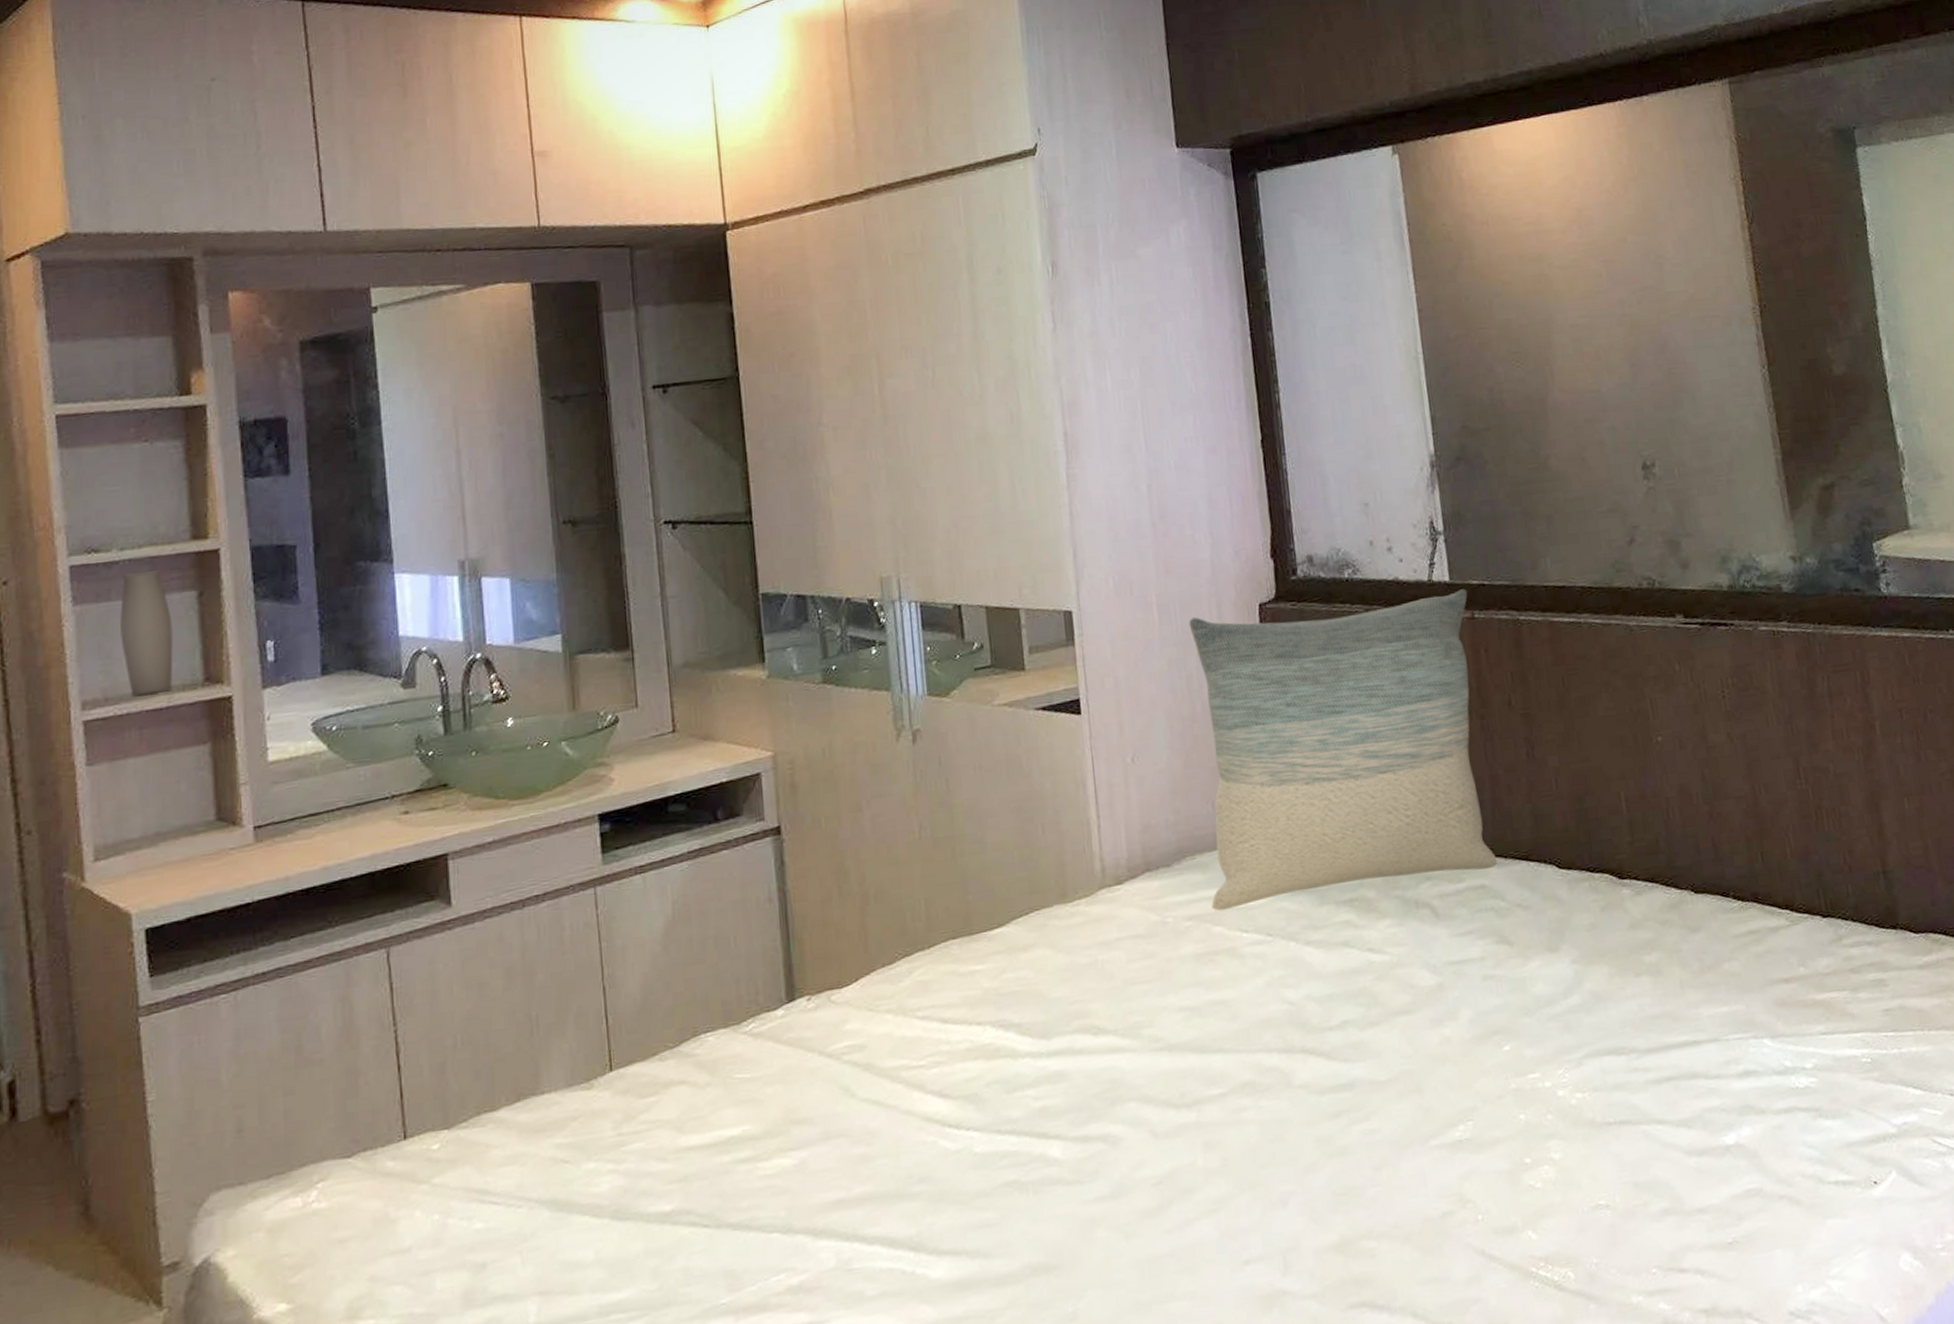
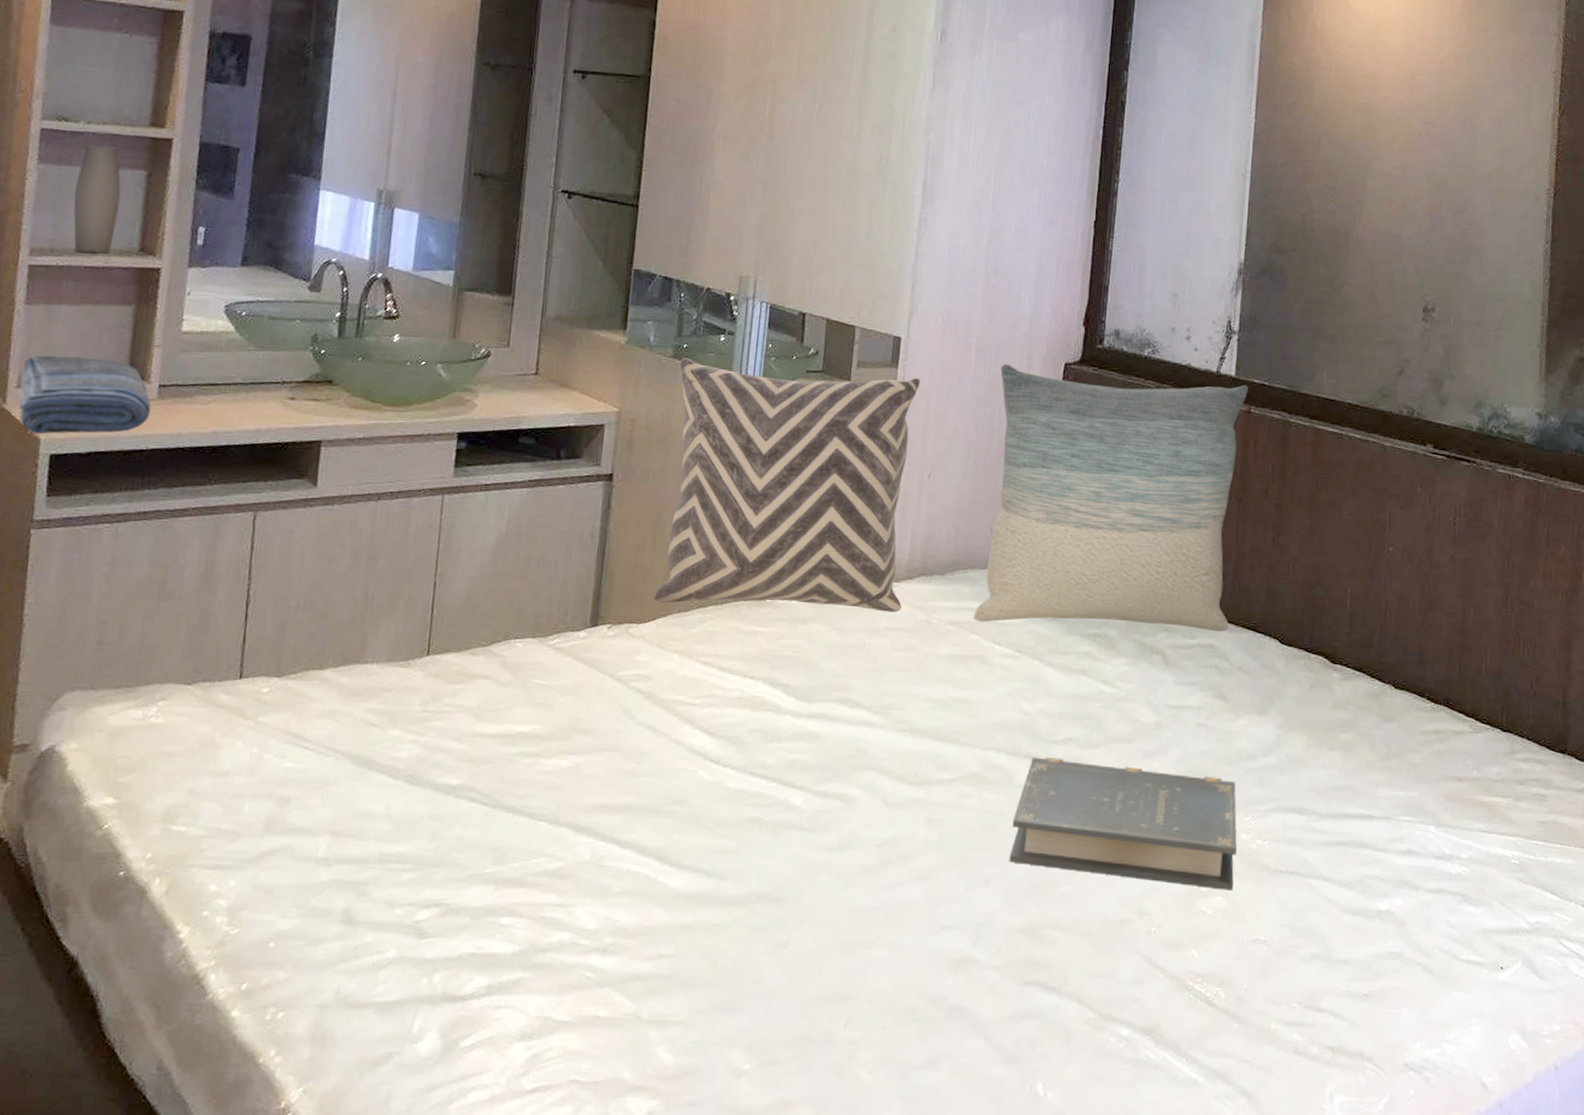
towel: none [97,809,249,910] -> present [19,355,151,435]
pillow: none [831,652,1130,961] -> present [653,358,920,613]
book: none [1299,1031,1560,1174] -> present [1009,757,1237,890]

